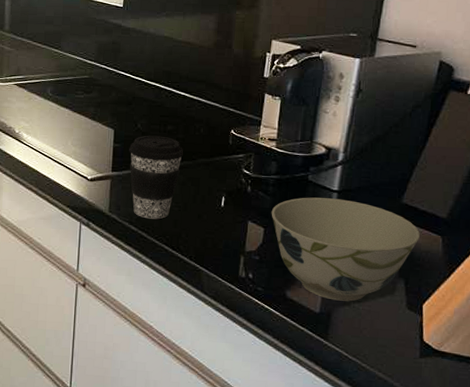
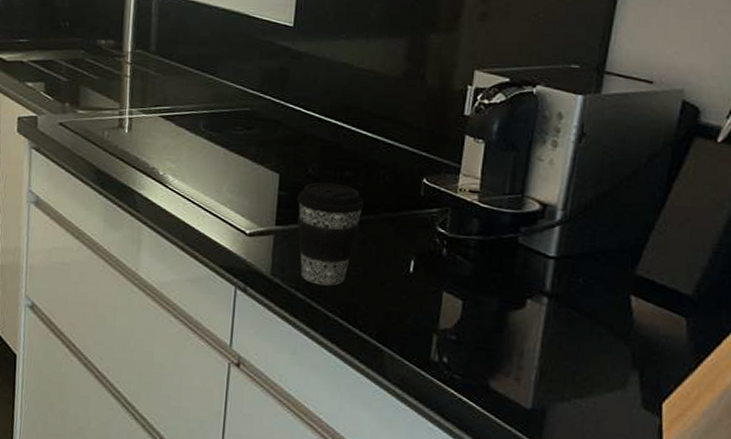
bowl: present [271,197,420,301] -> none [471,264,658,396]

